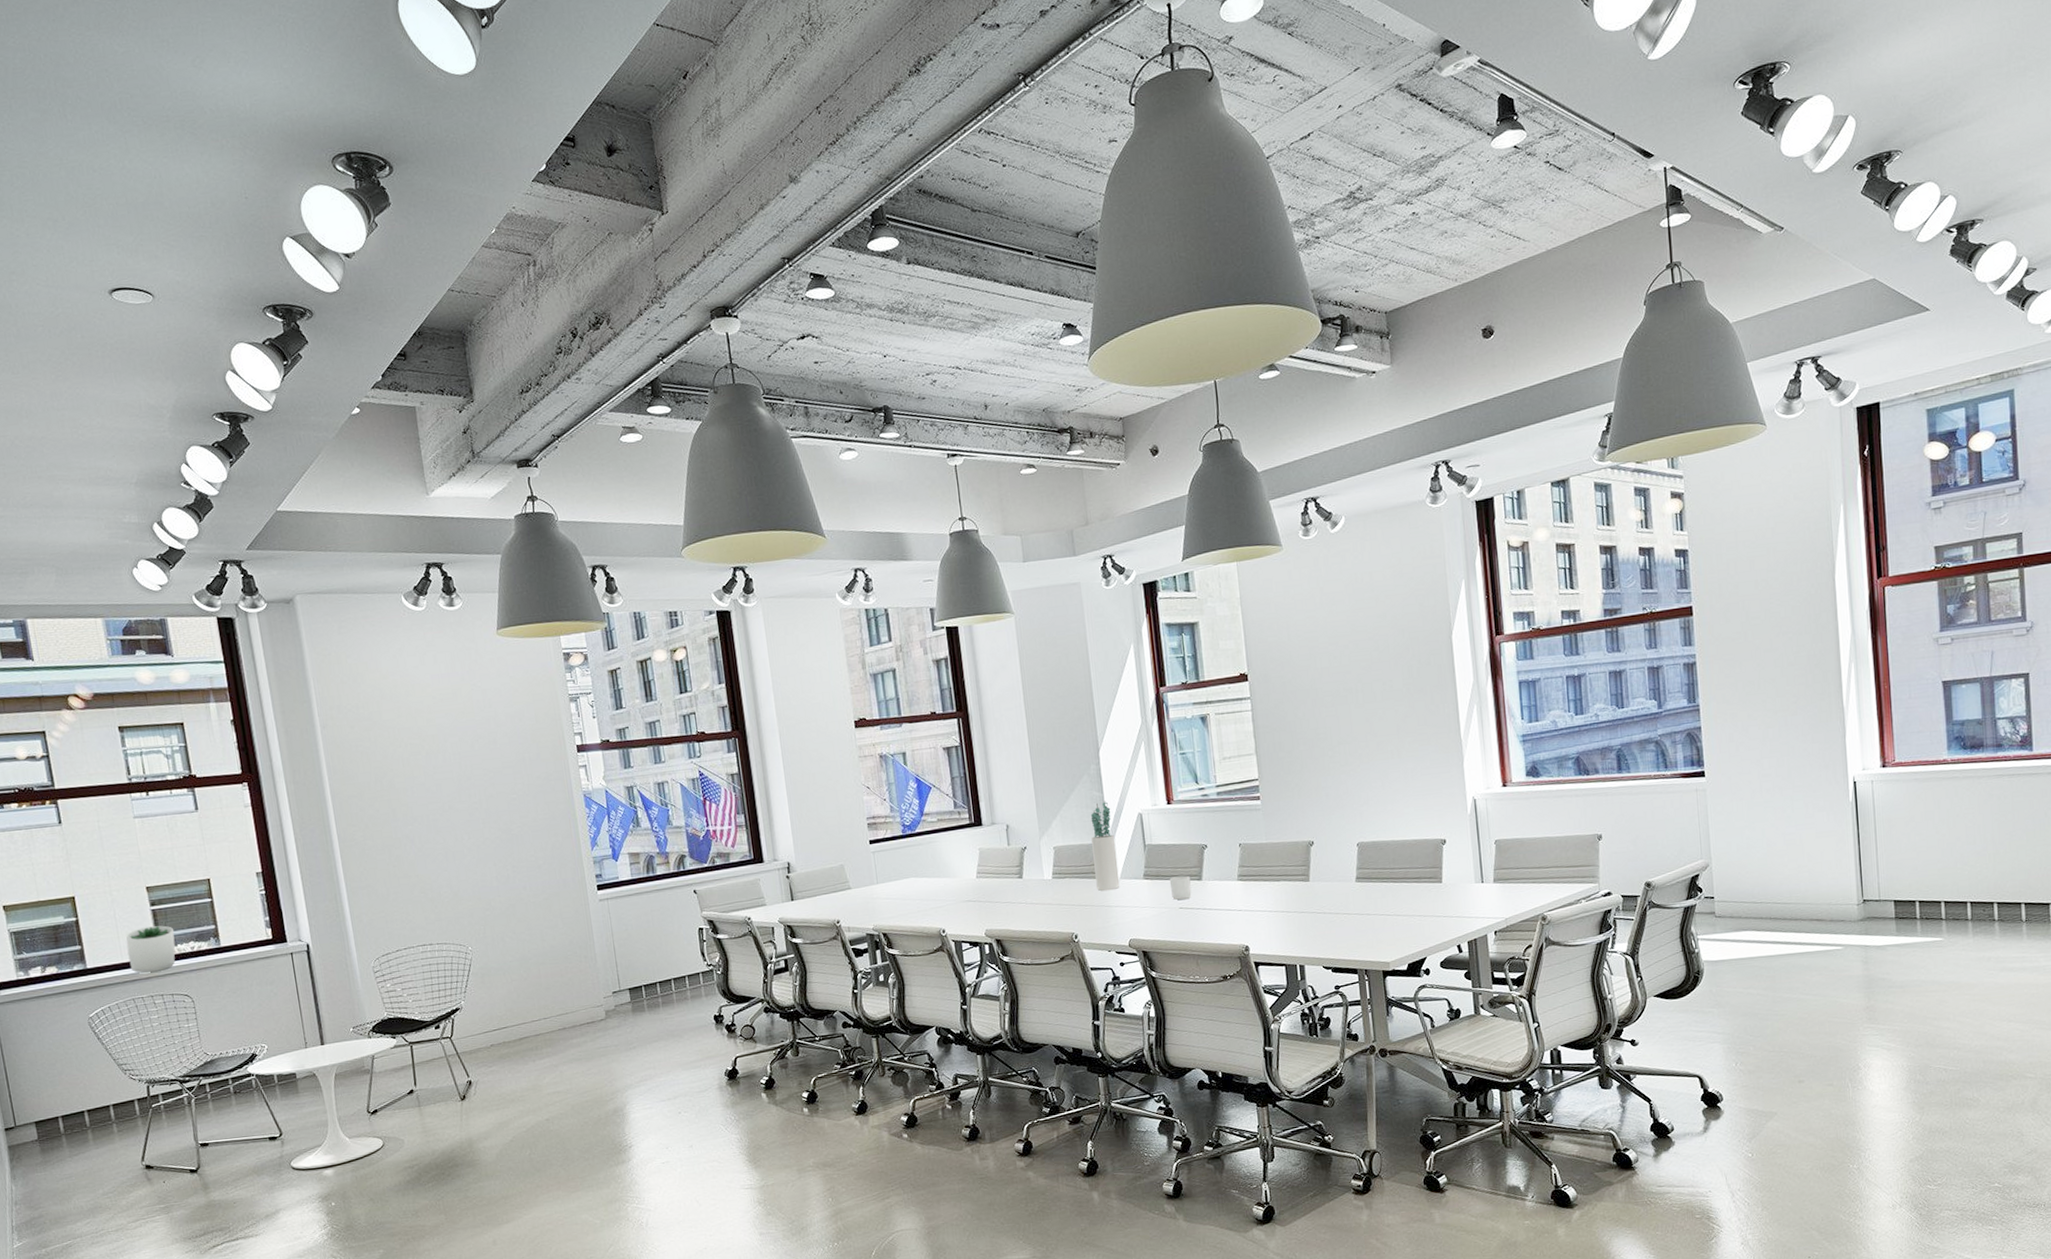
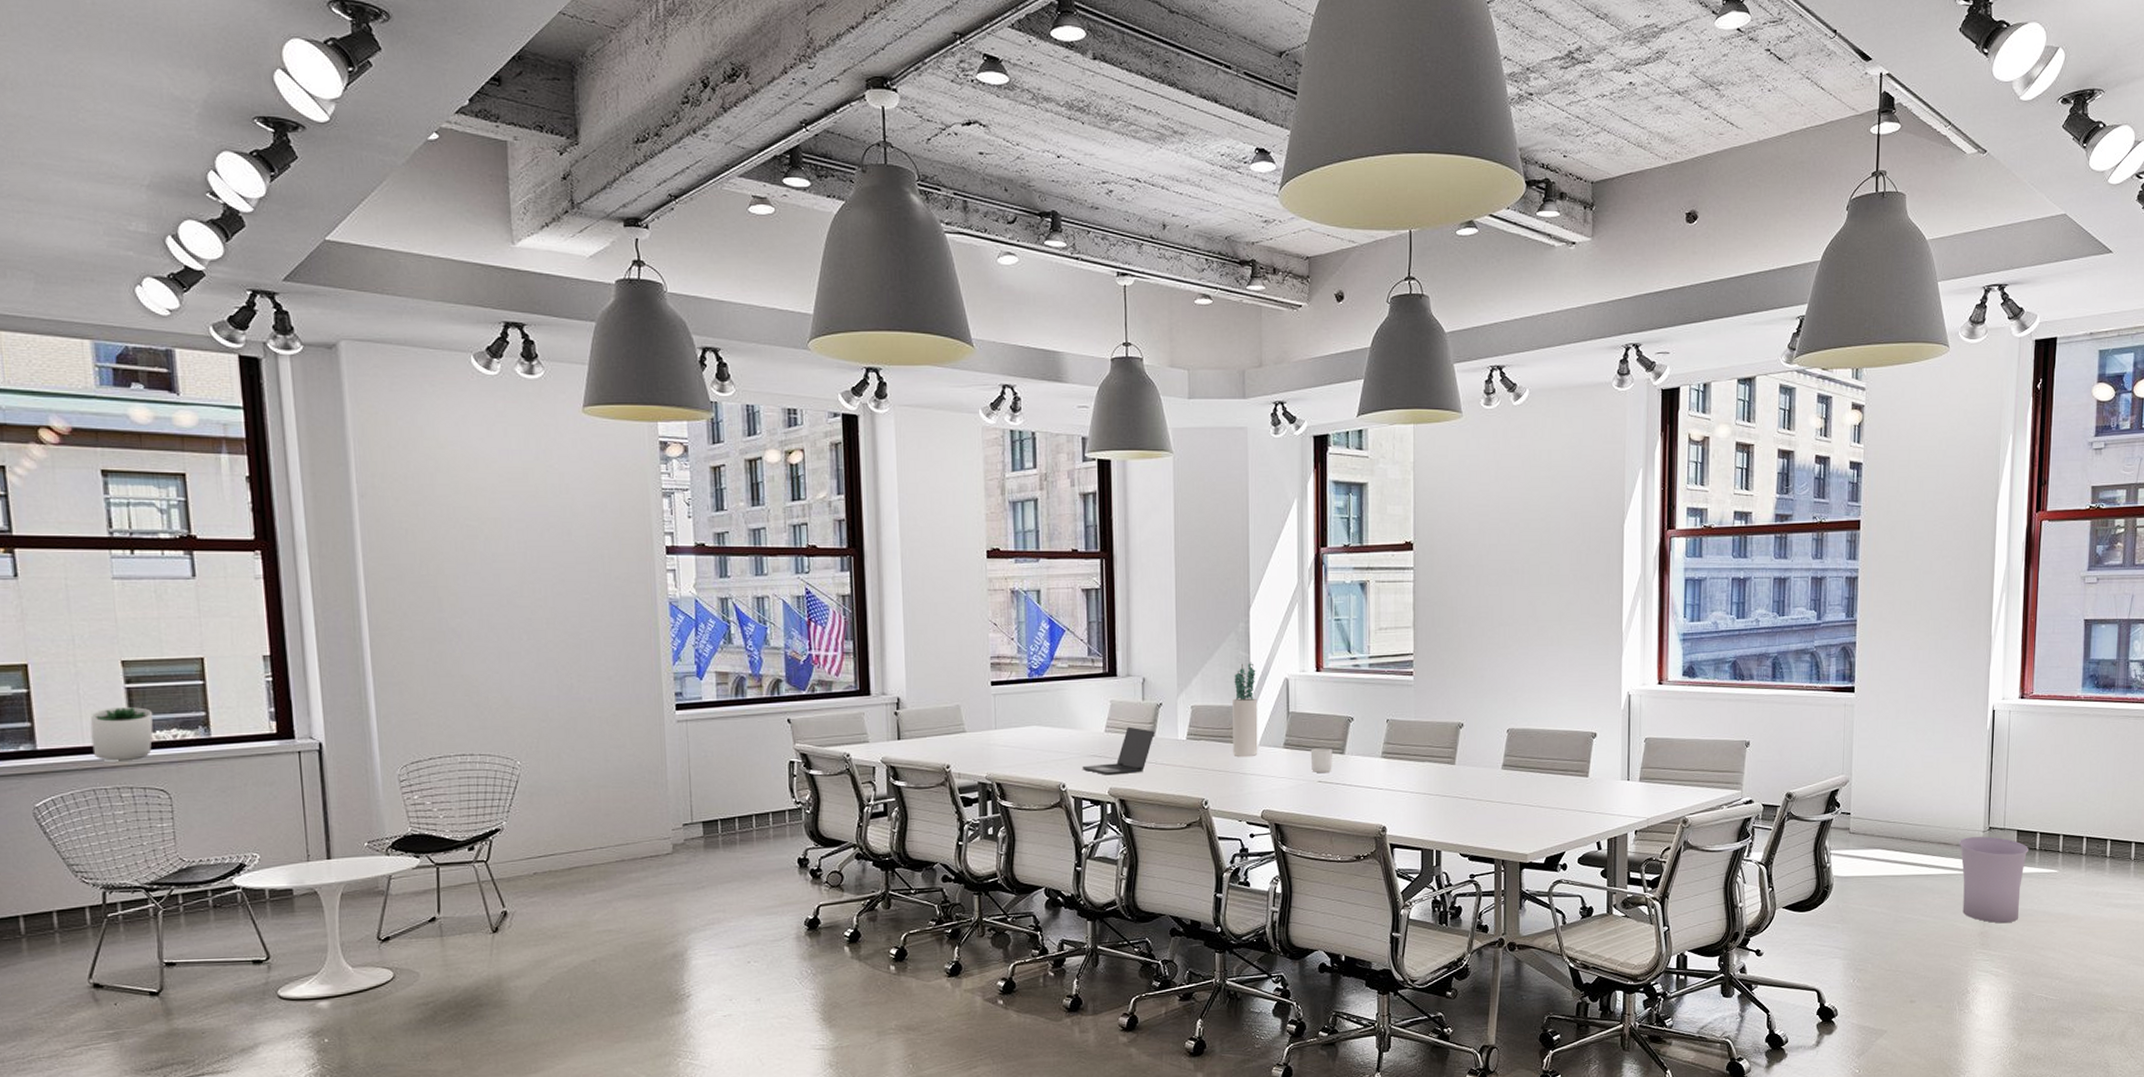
laptop: none [958,871,1022,918] -> present [1082,726,1155,775]
waste bin: none [1832,909,1908,997] -> present [1959,836,2028,923]

